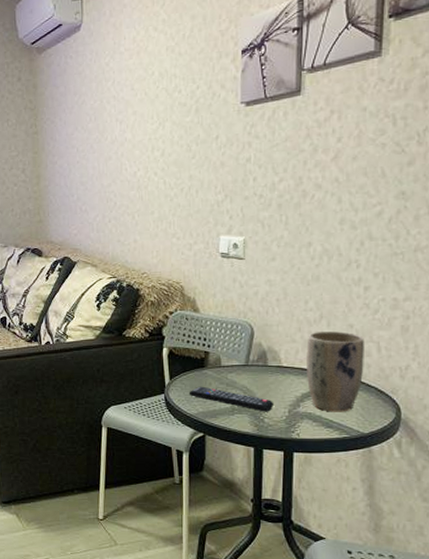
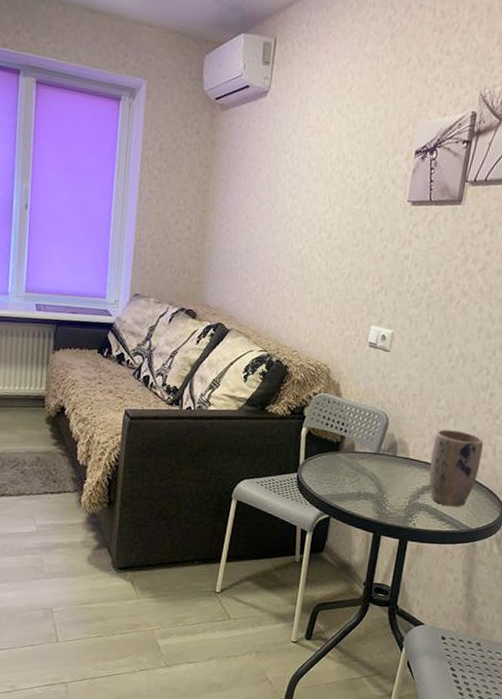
remote control: present [188,386,273,412] -> none [320,469,397,501]

